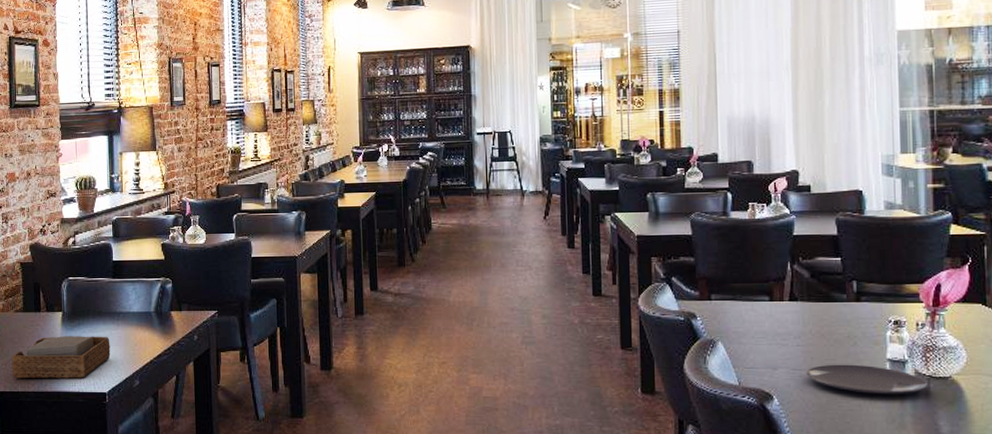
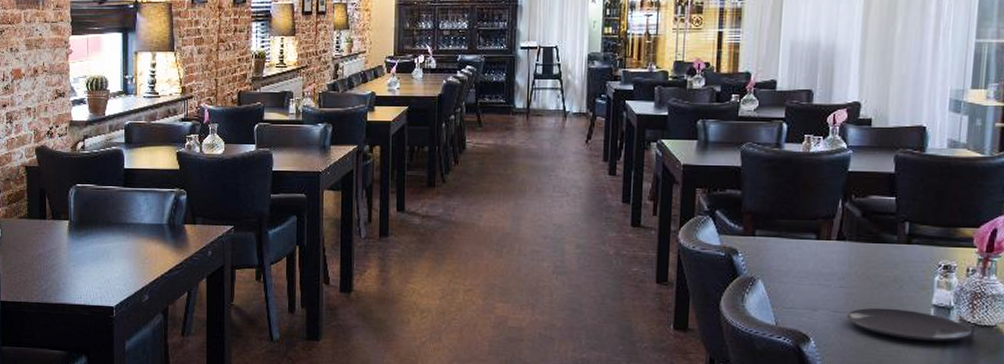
napkin holder: present [12,336,111,379] -> none [14,245,119,291]

